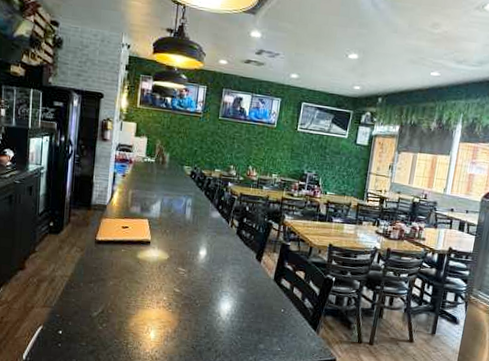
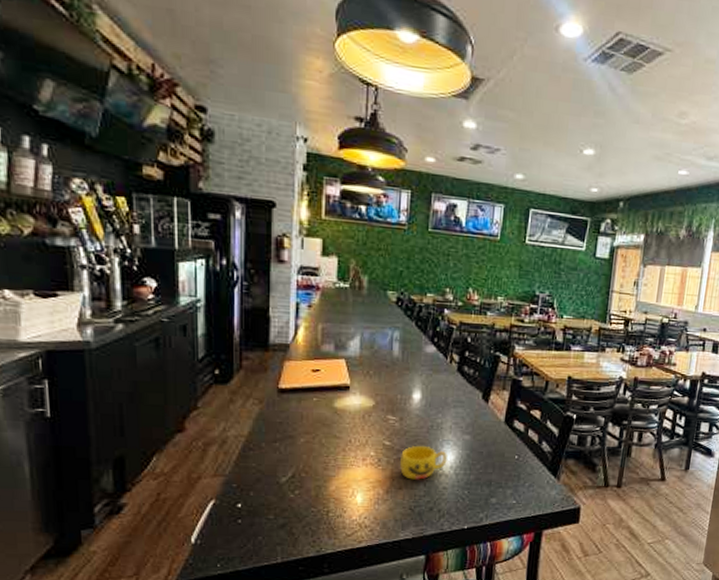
cup: none [186,294,226,323] -> present [399,445,448,480]

